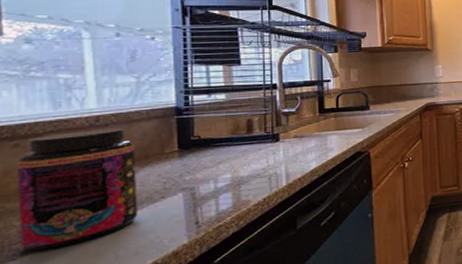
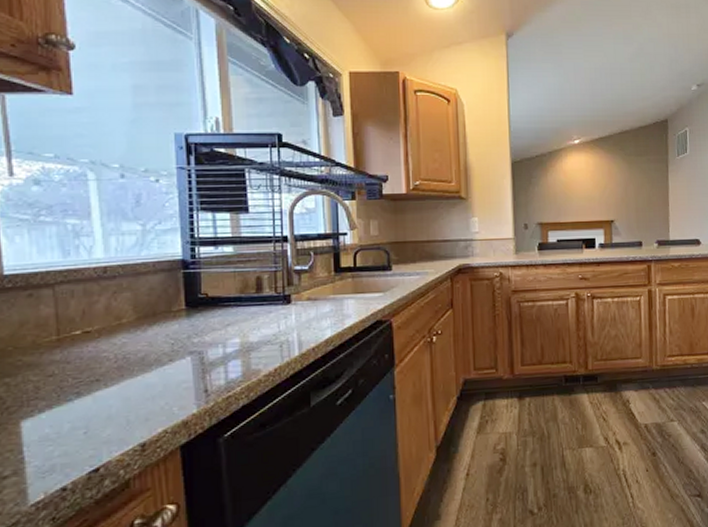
jar: present [16,127,138,251] -> none [31,281,146,409]

